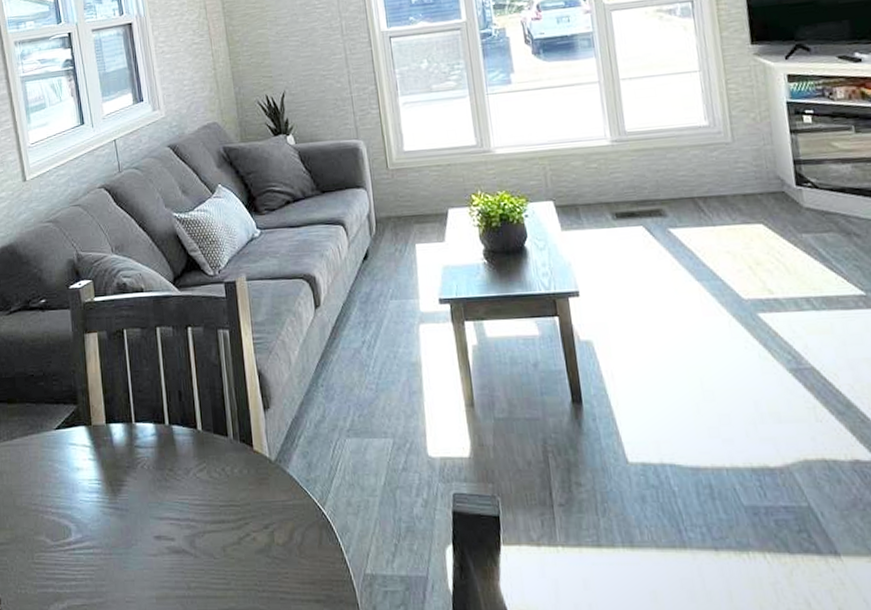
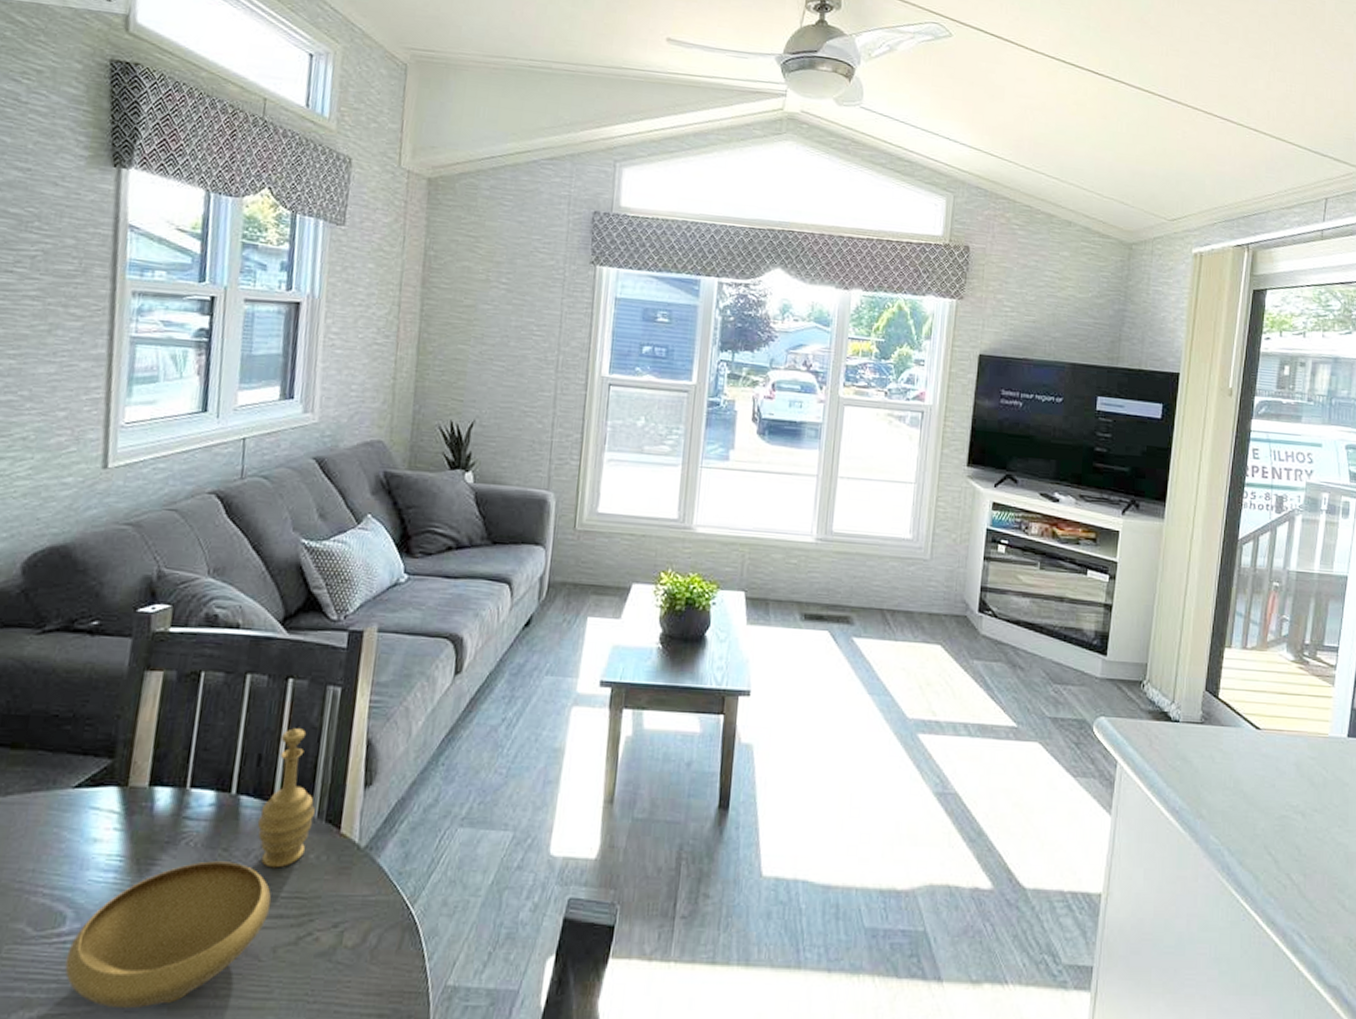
decorative bowl: none [77,367,231,600] -> present [64,728,315,1009]

